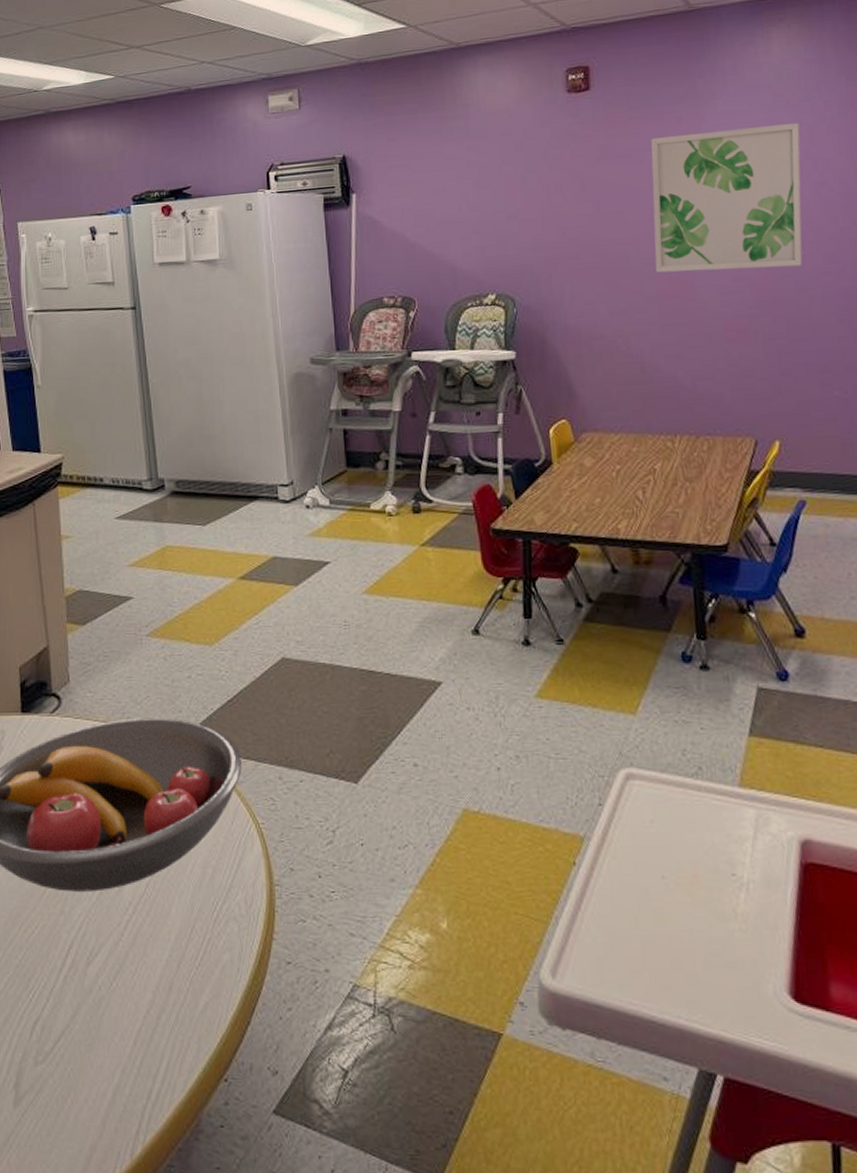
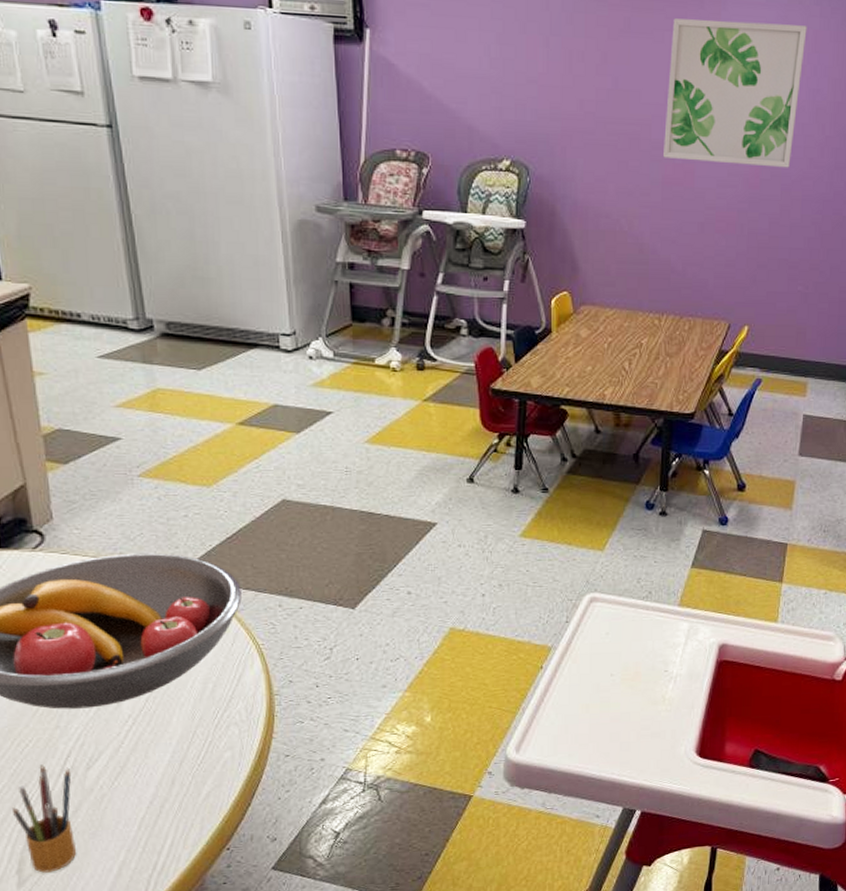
pencil box: none [15,956,72,1091] -> present [13,764,76,873]

